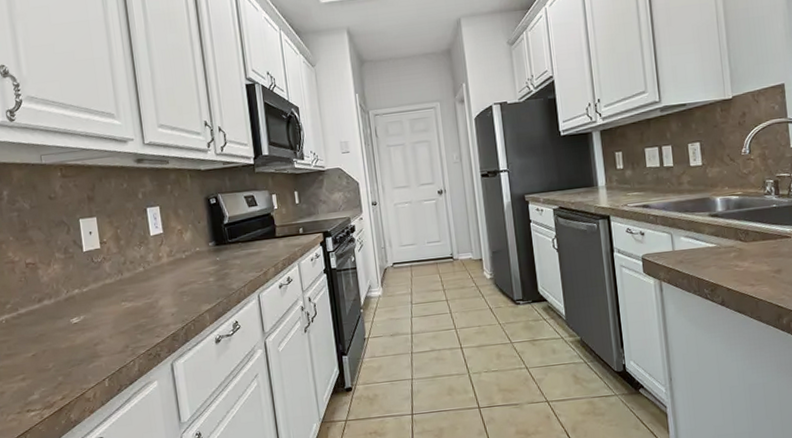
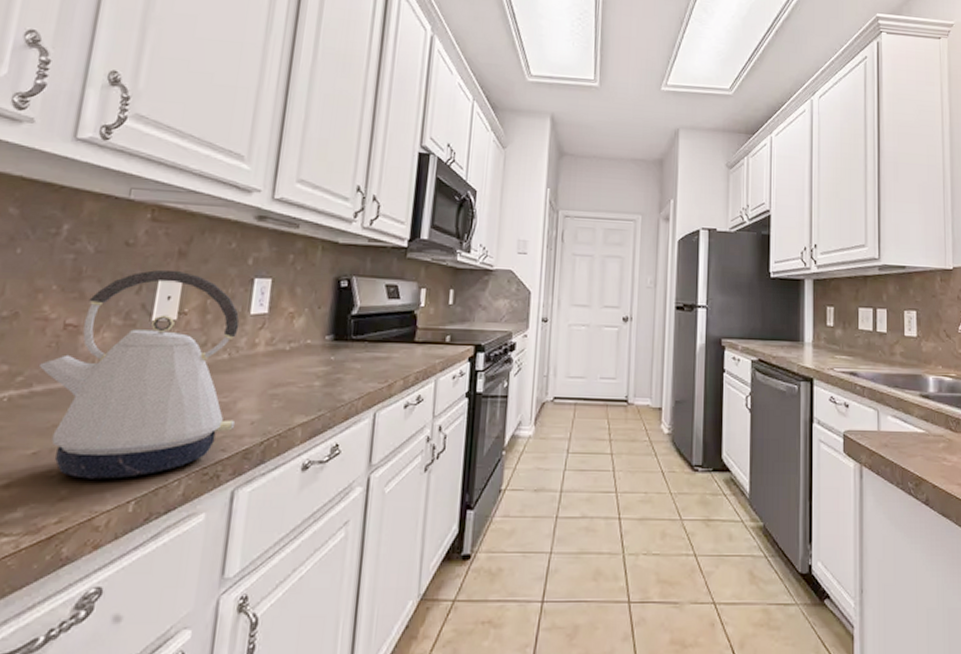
kettle: none [17,211,161,368] -> present [38,270,240,479]

